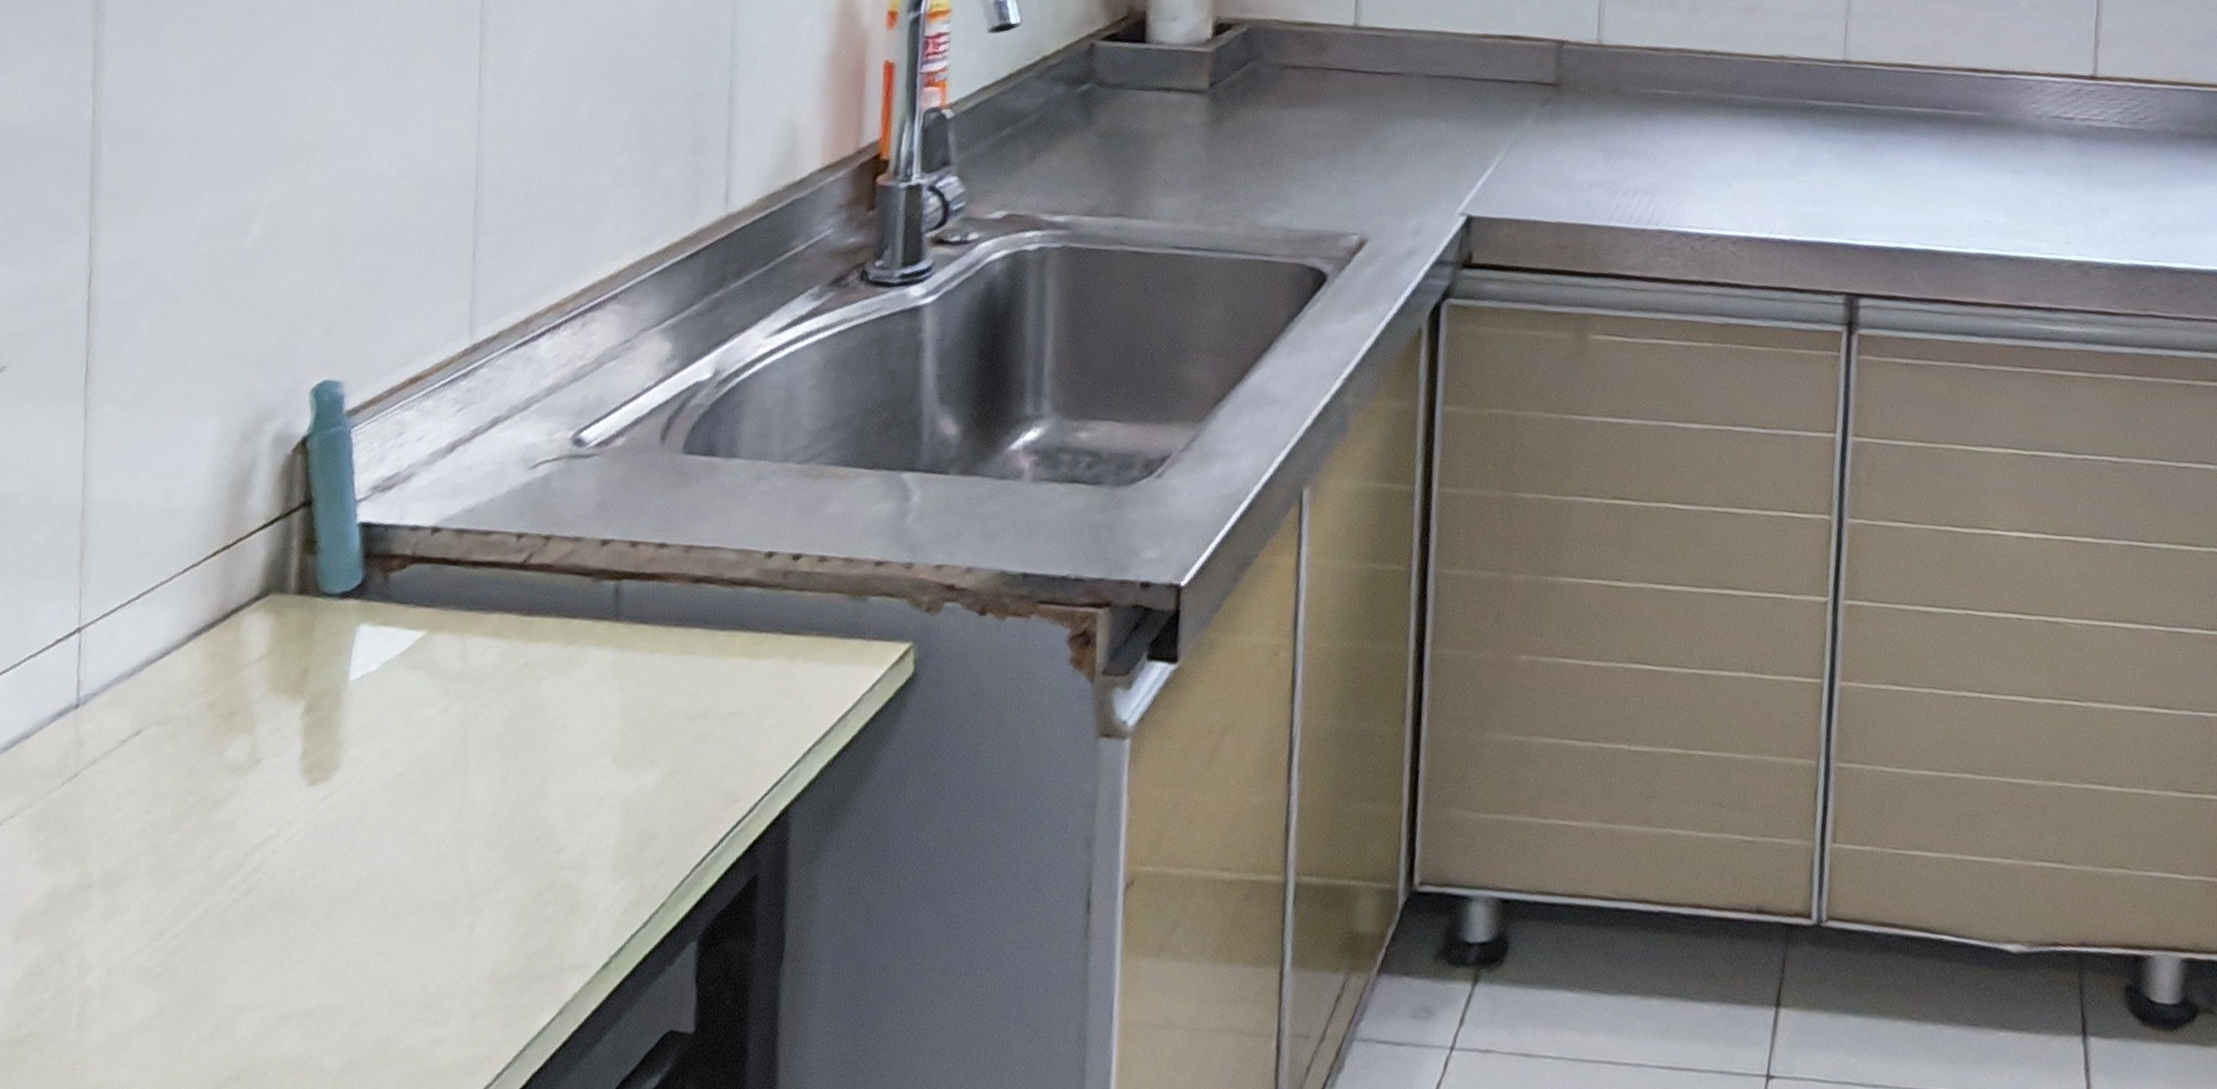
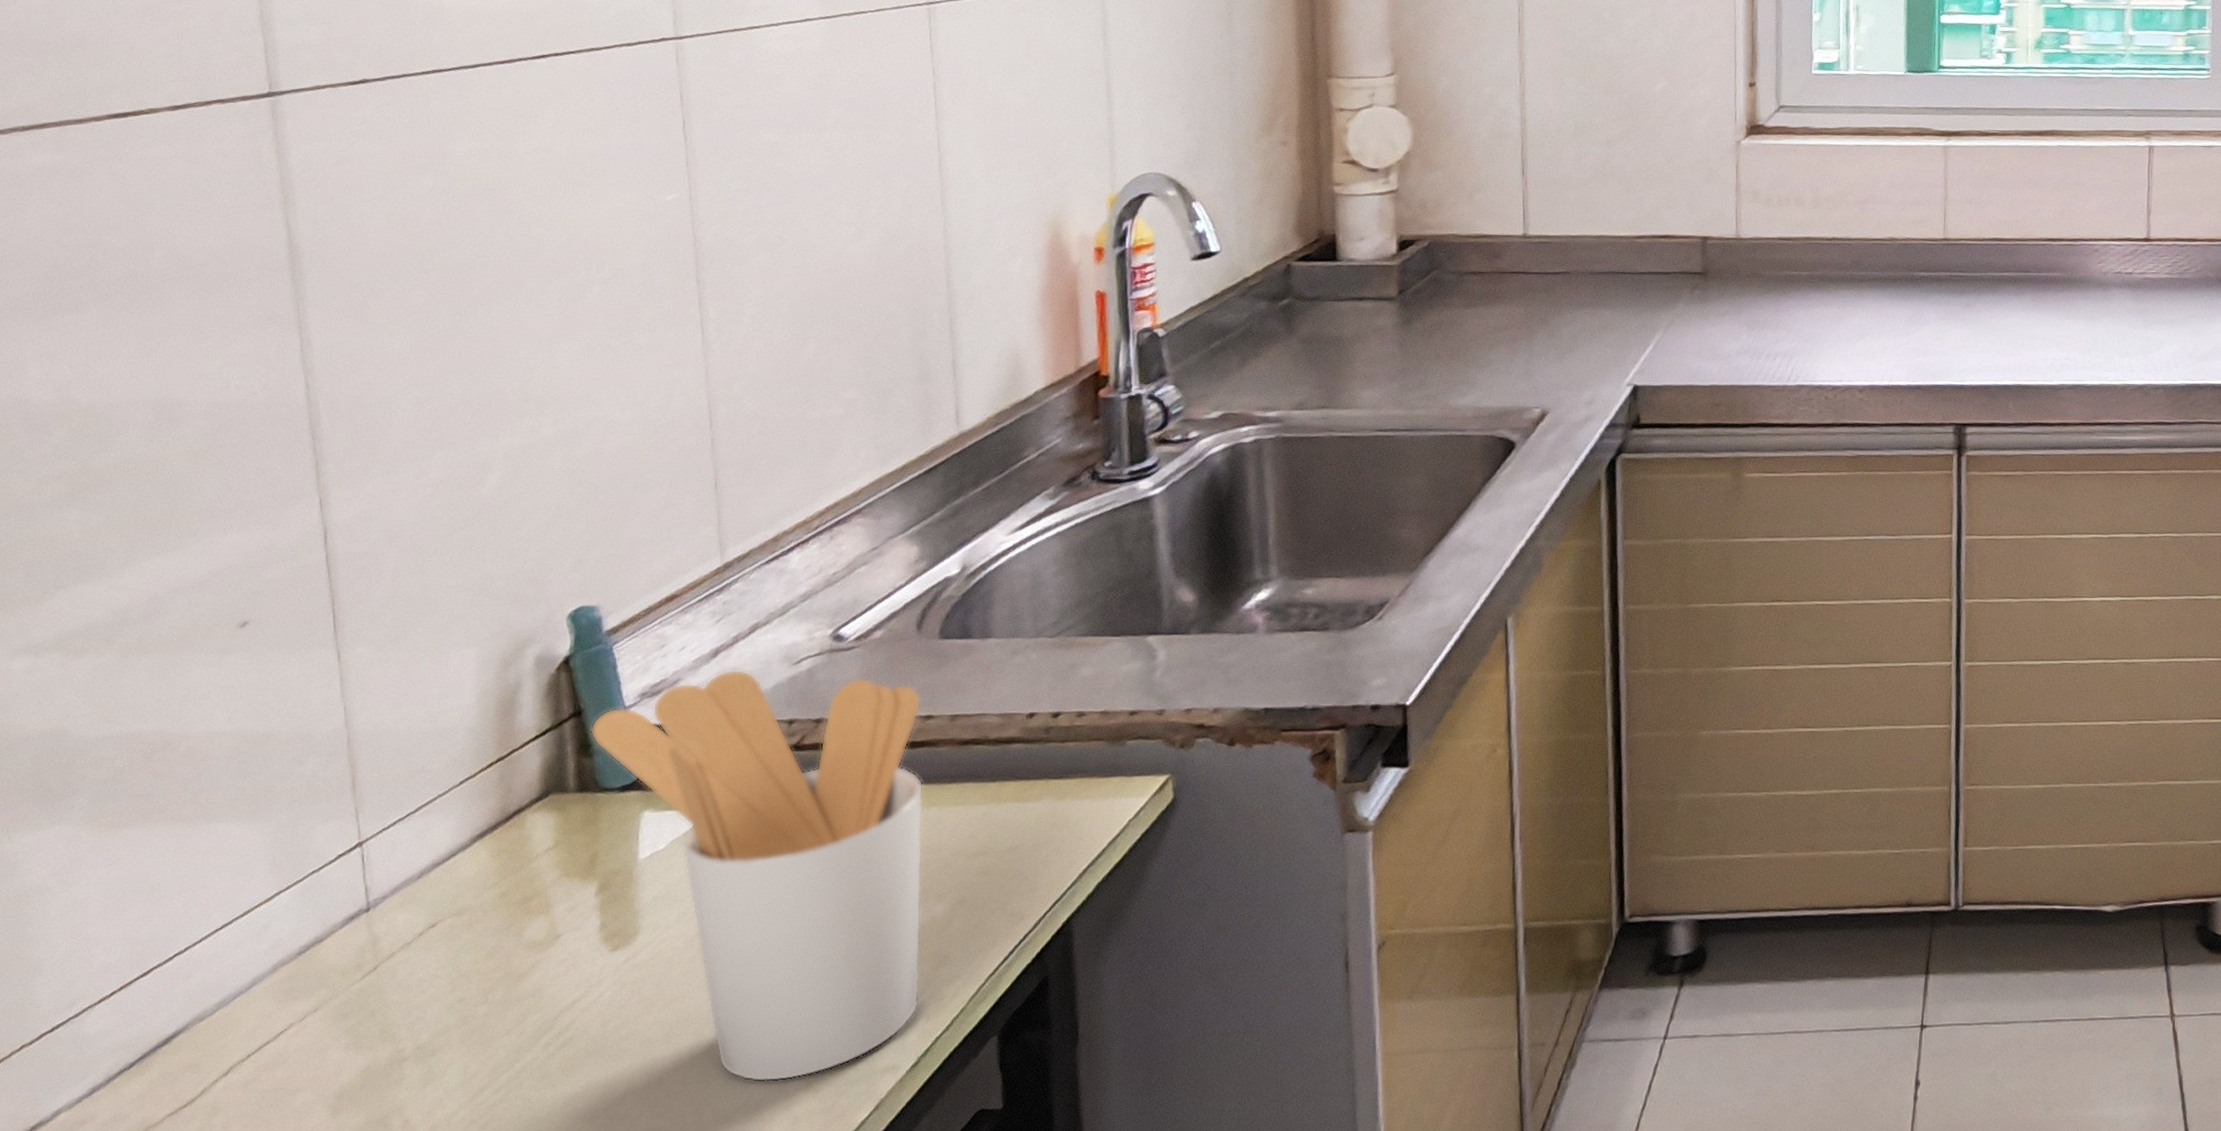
utensil holder: none [317,467,657,966] -> present [590,669,924,1083]

